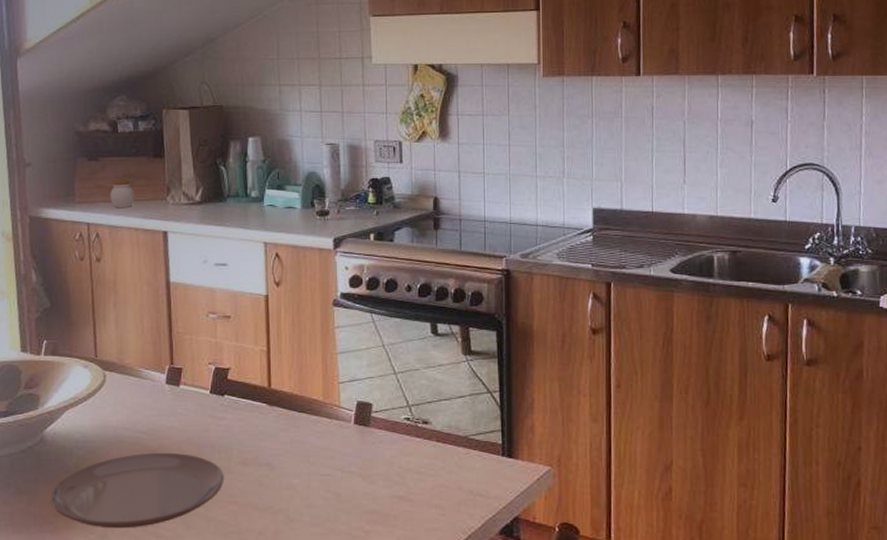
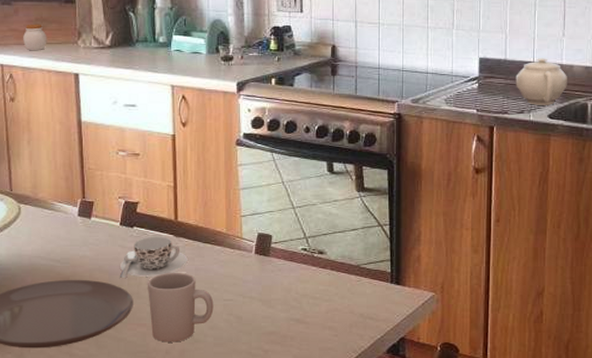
teacup: none [209,405,282,452] -> present [119,236,188,279]
mug: none [238,444,310,522] -> present [147,272,214,342]
teapot: none [633,207,691,259] -> present [515,58,568,105]

